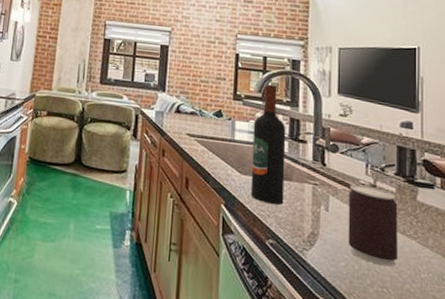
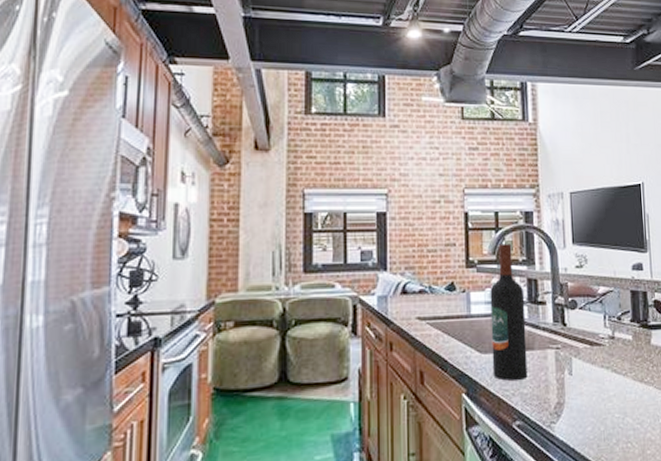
beverage can: present [348,184,398,267] -> none [590,338,638,421]

